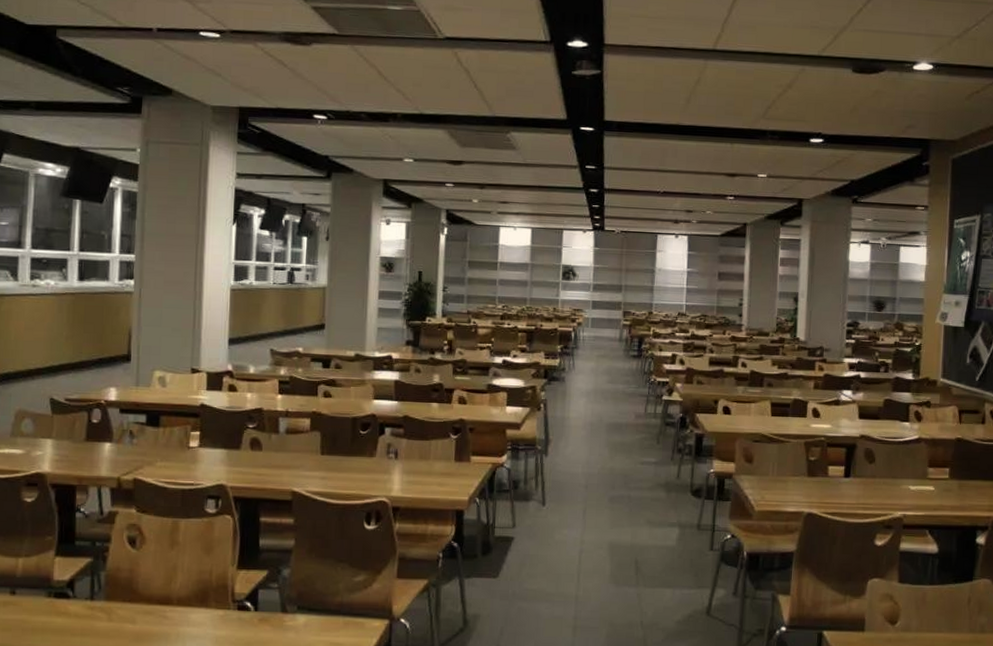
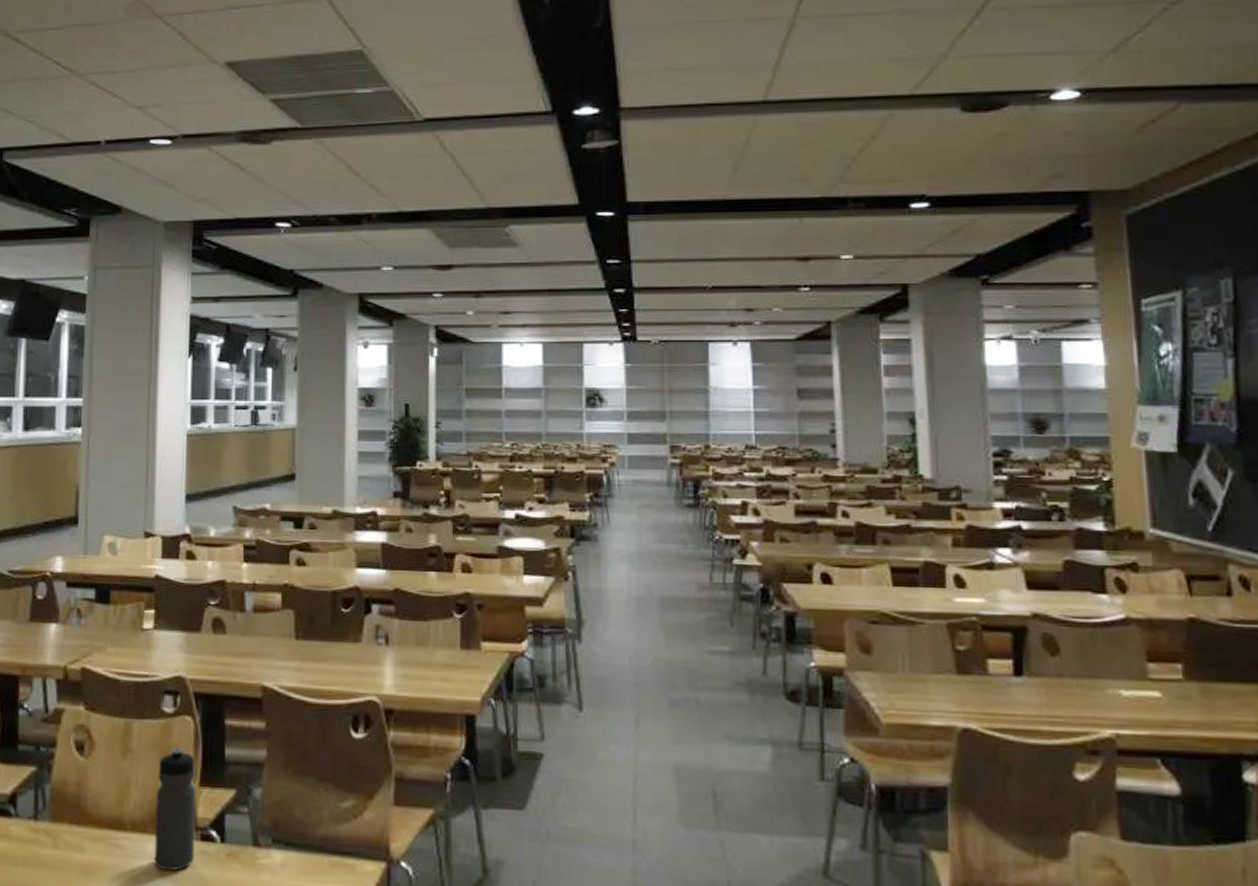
water bottle: none [197,539,234,635] -> present [154,747,196,872]

